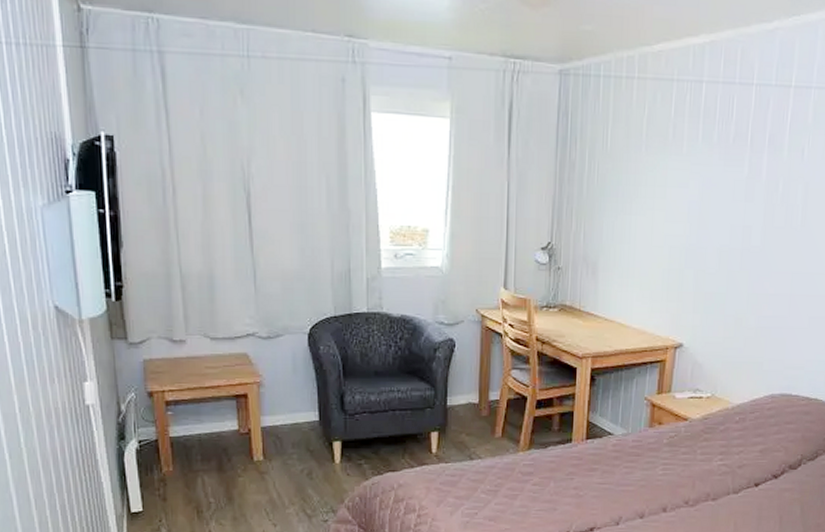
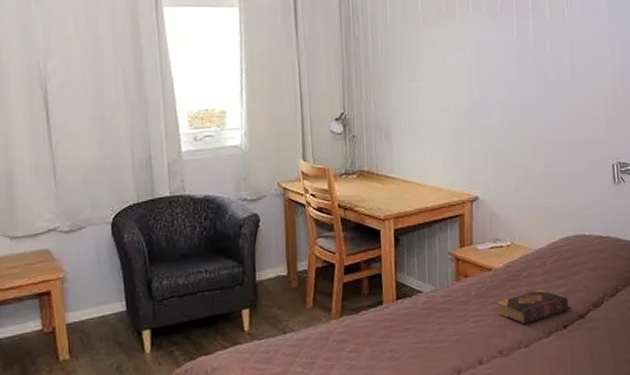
book: none [689,445,766,478] -> present [497,289,571,325]

